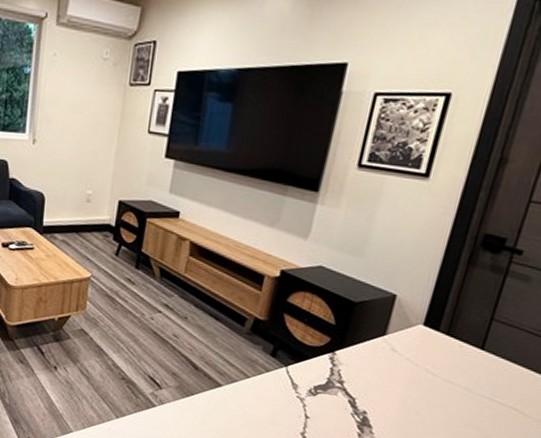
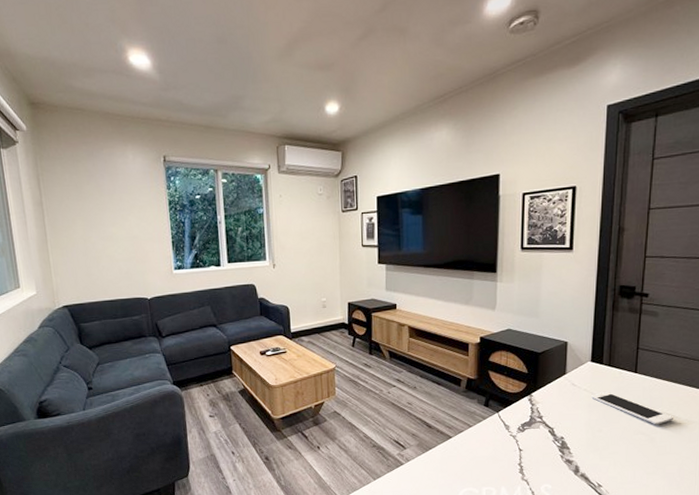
cell phone: none [414,366,522,420] -> present [591,392,673,425]

